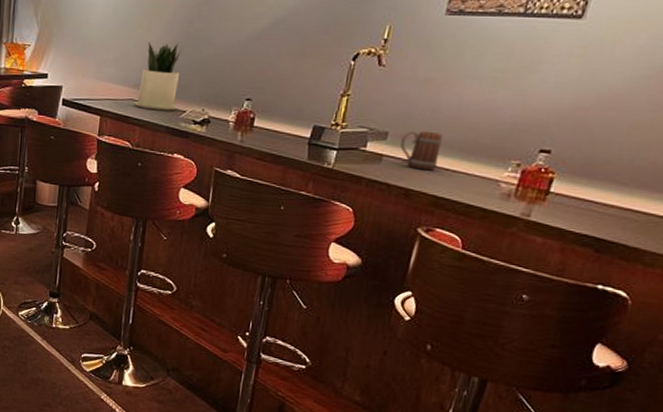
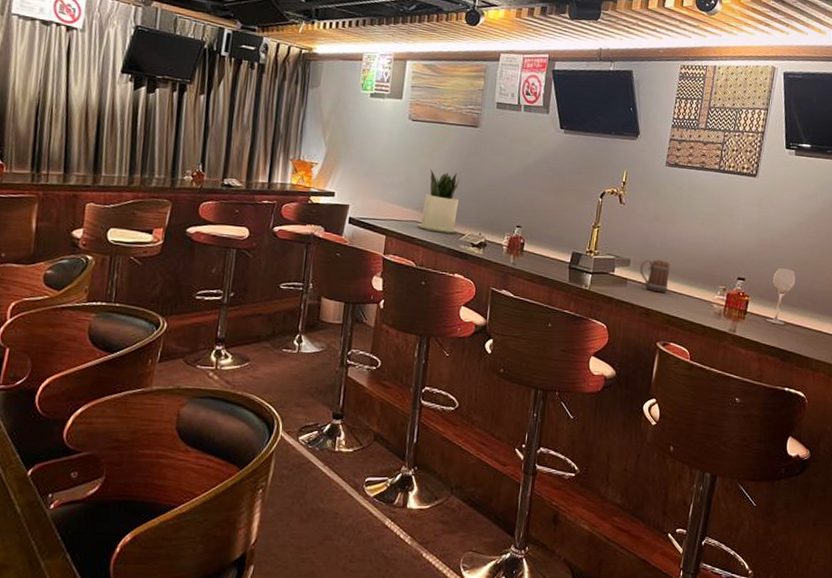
wineglass: none [577,135,632,209] -> present [766,267,796,325]

